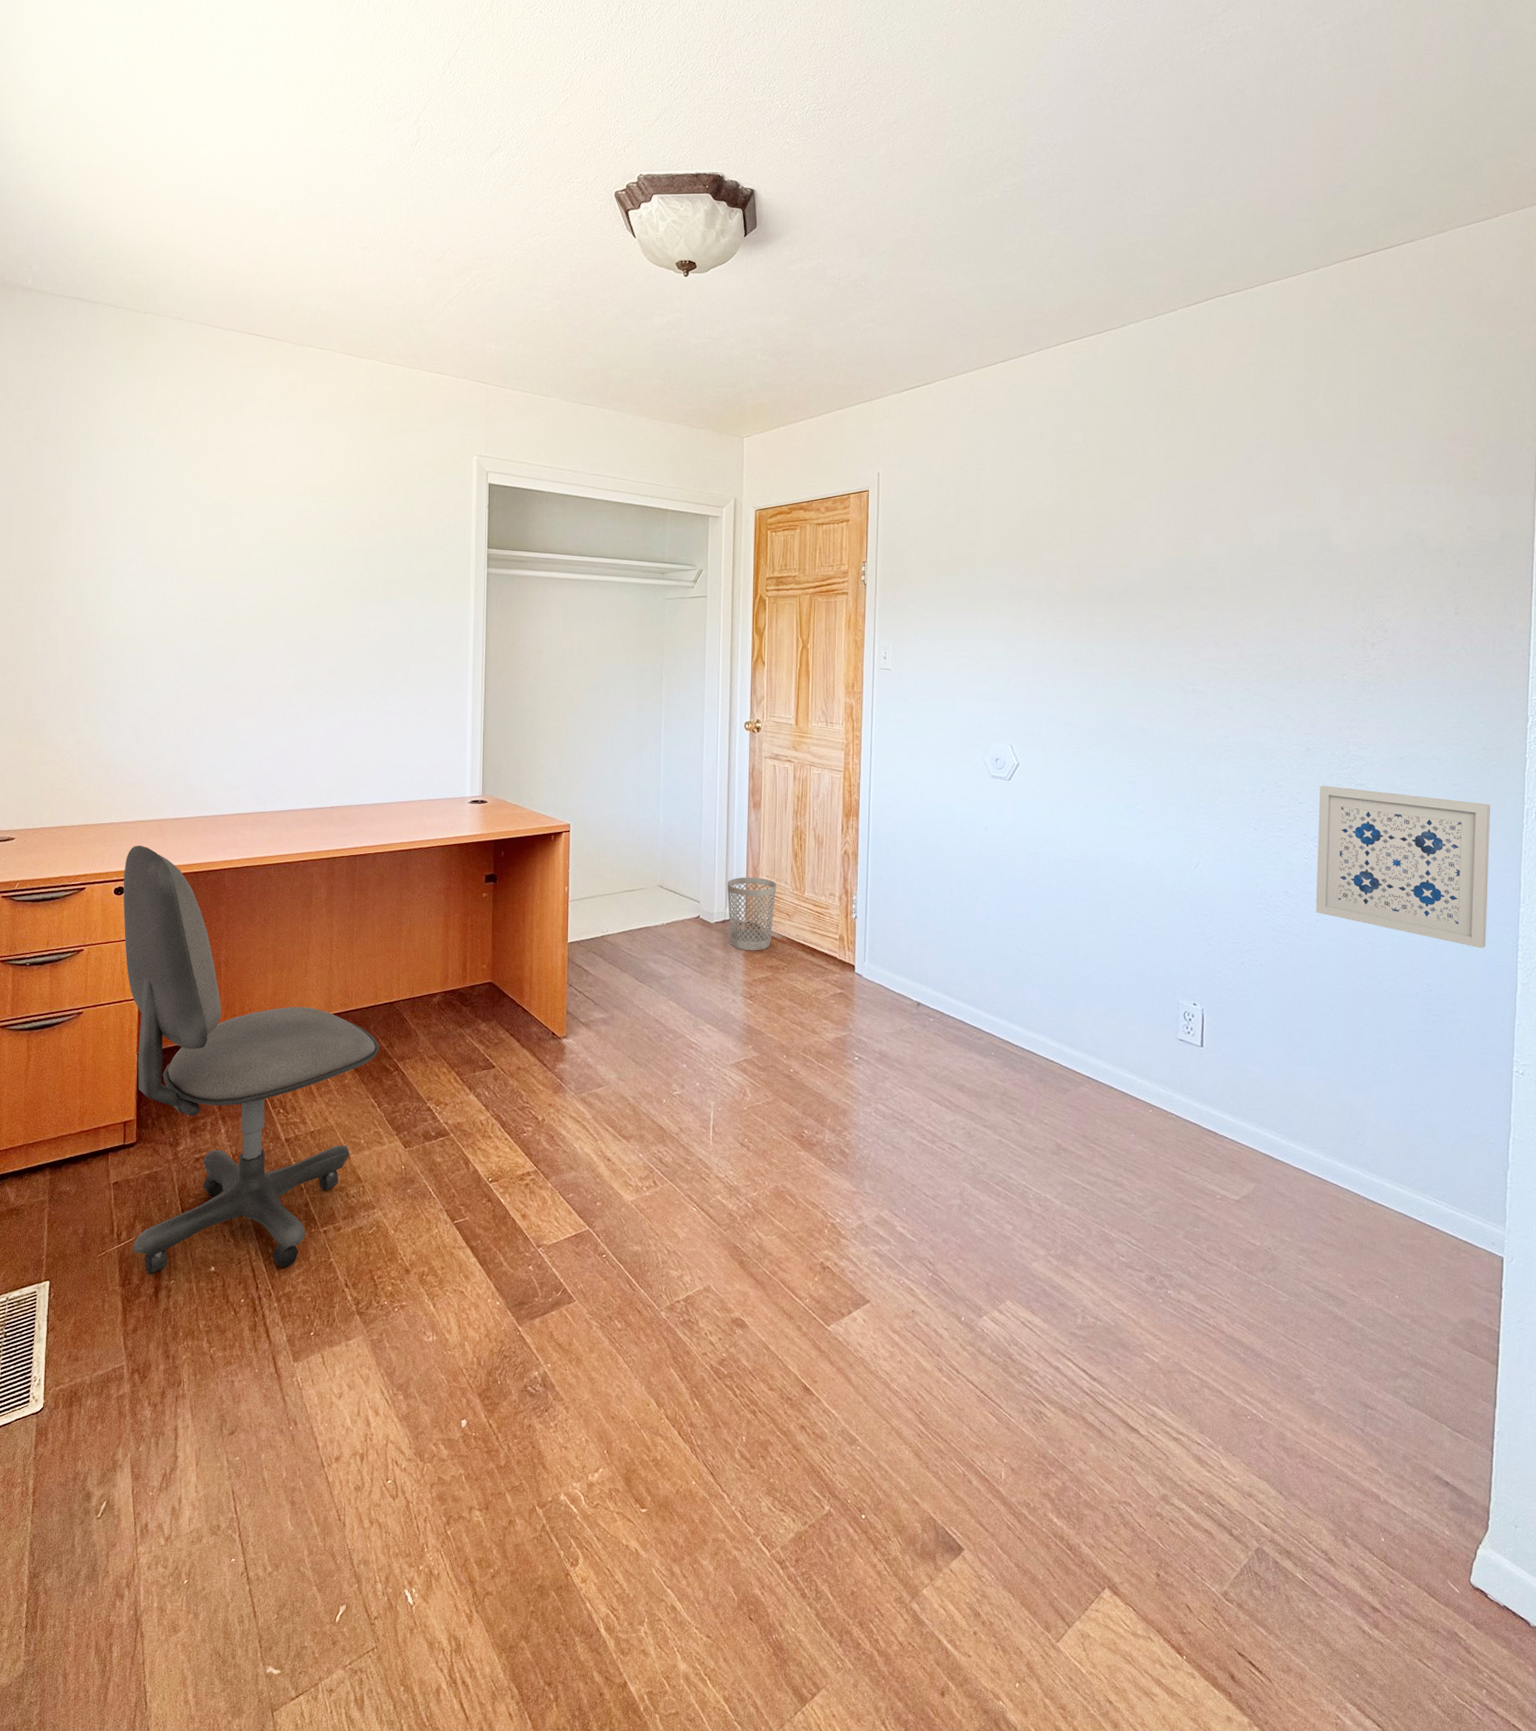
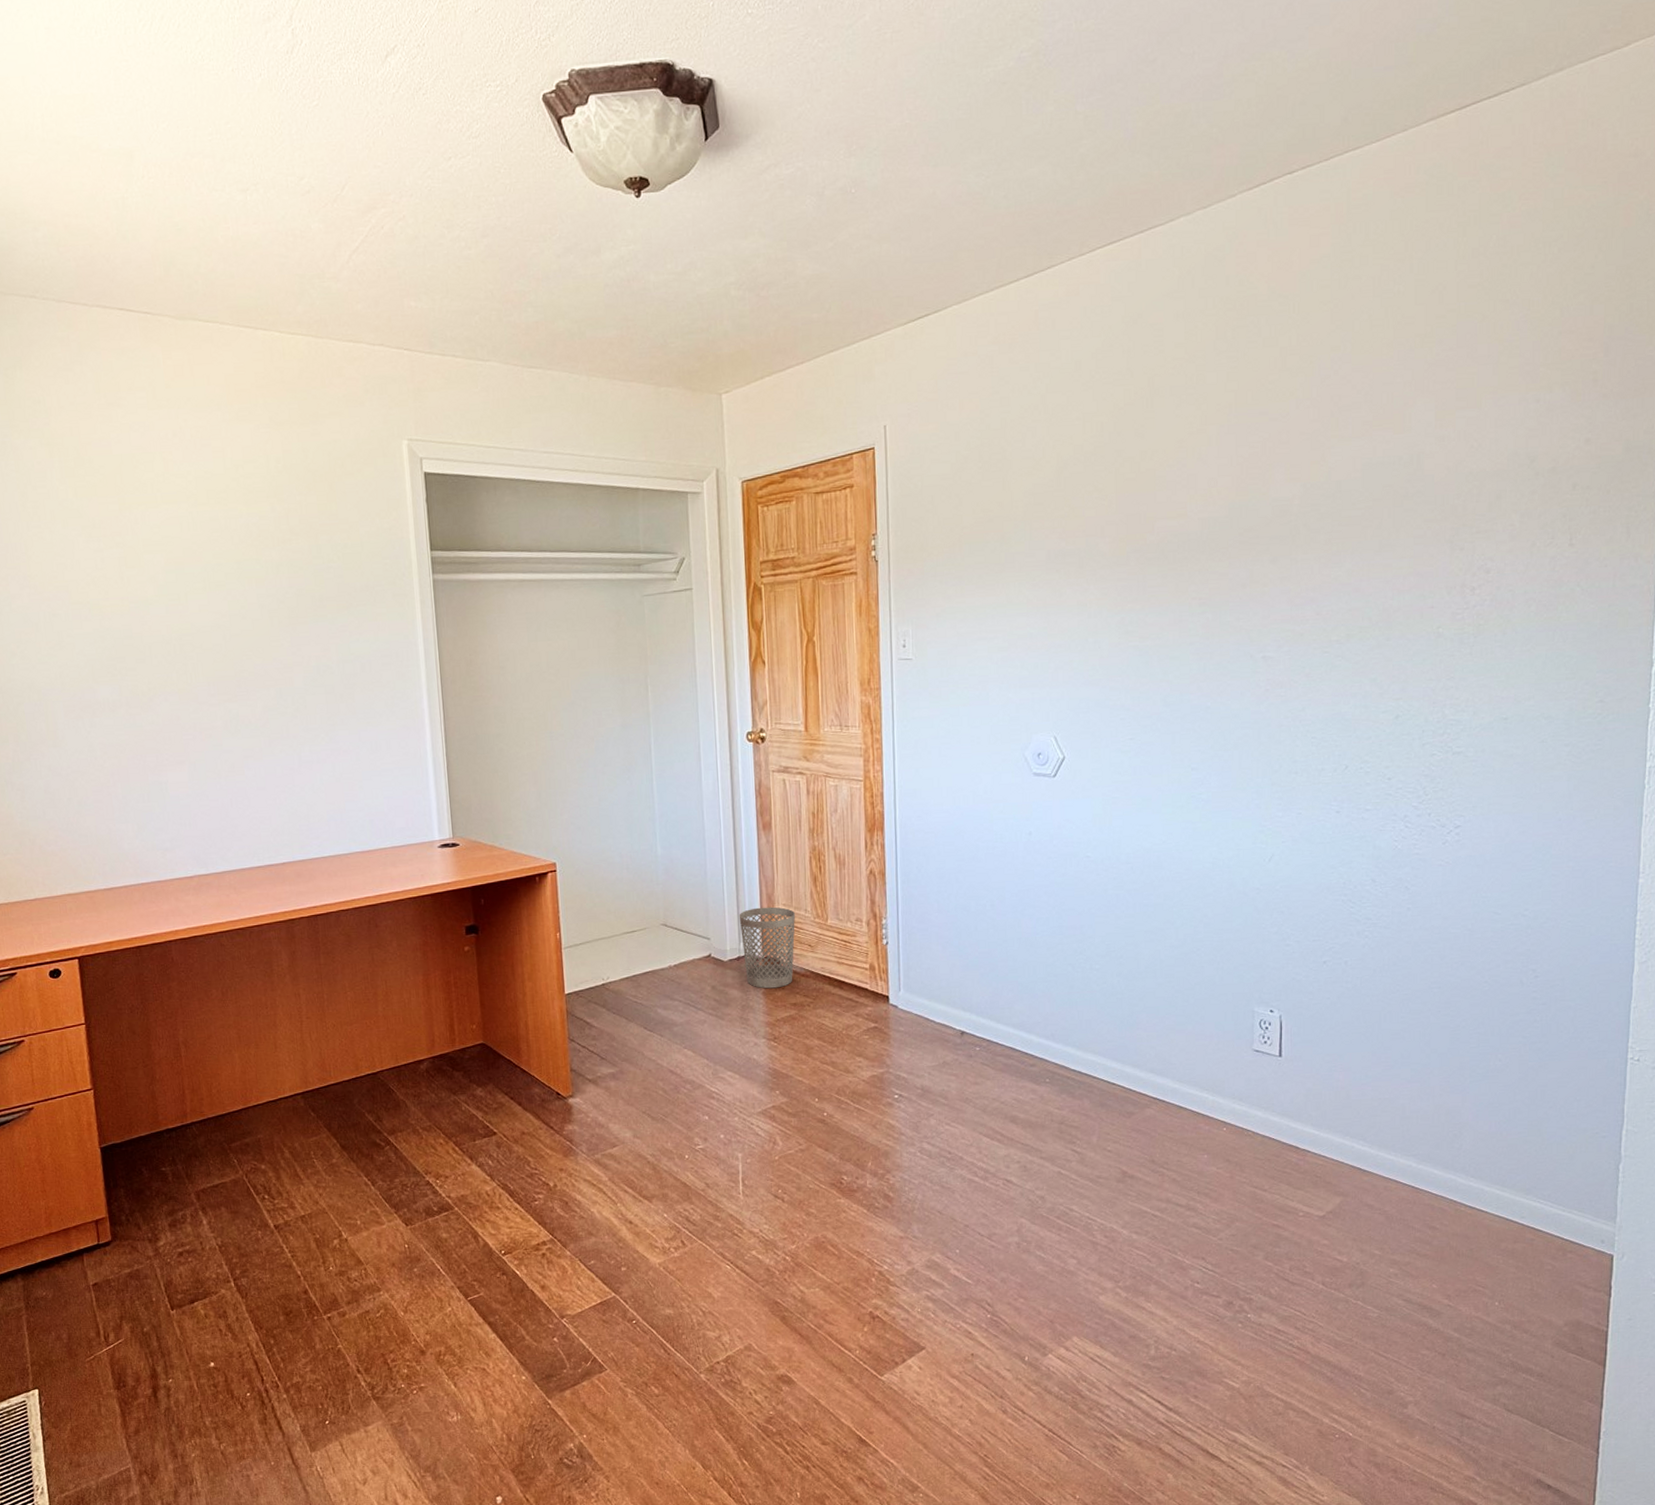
office chair: present [123,845,380,1274] -> none [57,921,367,1374]
wall art: present [1315,785,1491,949] -> none [1406,756,1608,928]

